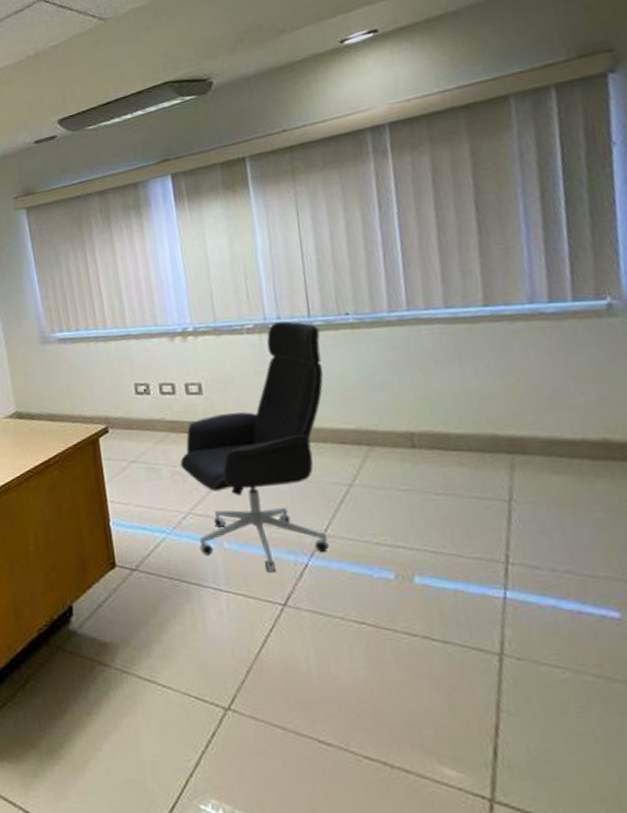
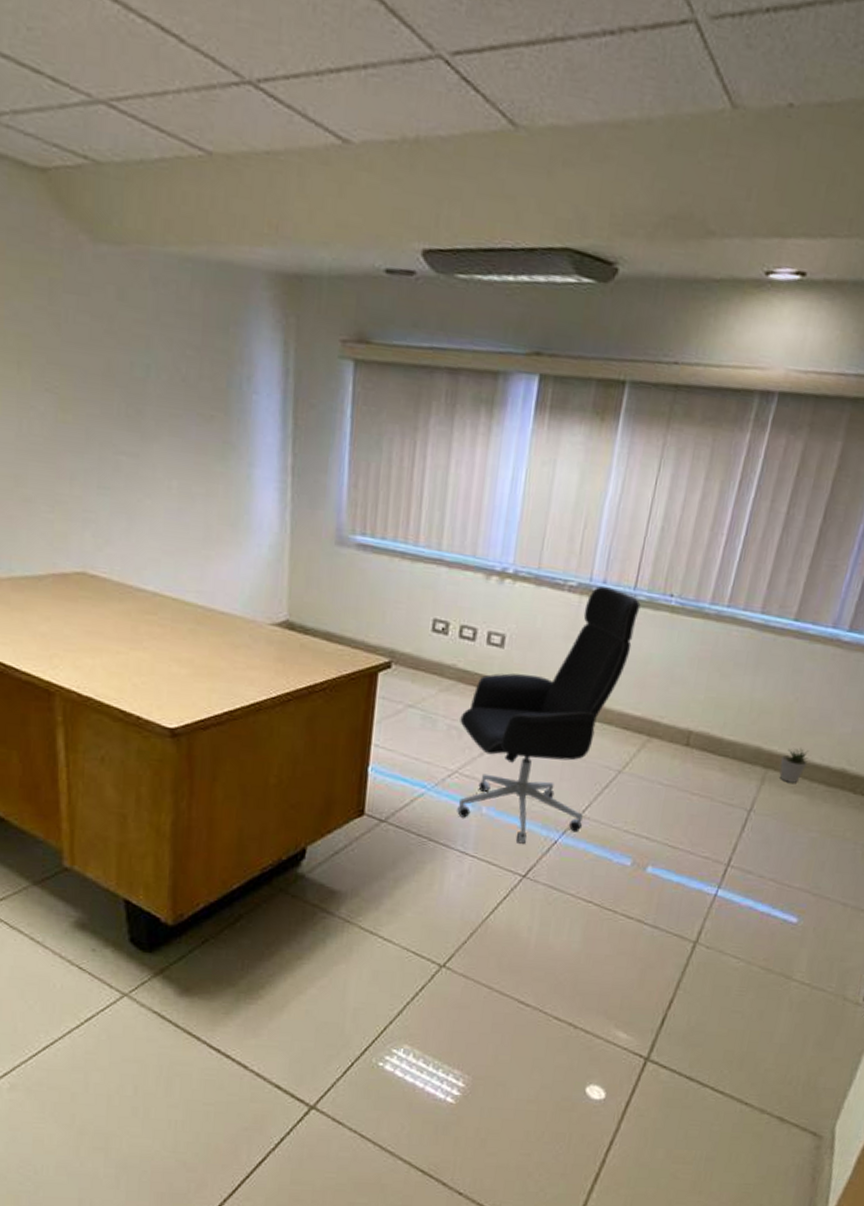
potted plant: none [523,426,559,464] -> present [779,748,808,783]

